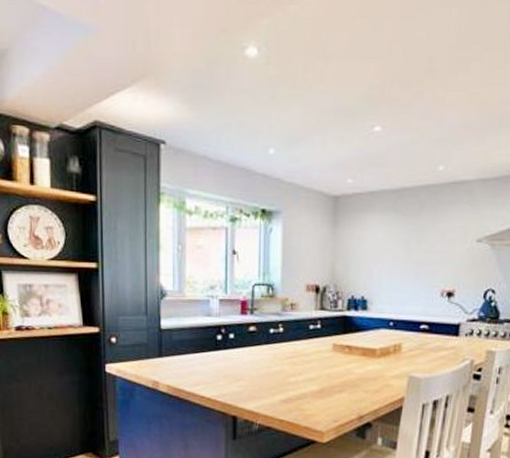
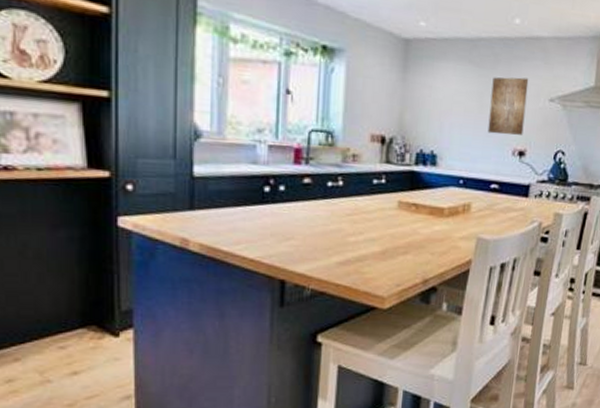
wall art: none [415,221,455,277] -> present [487,77,529,135]

